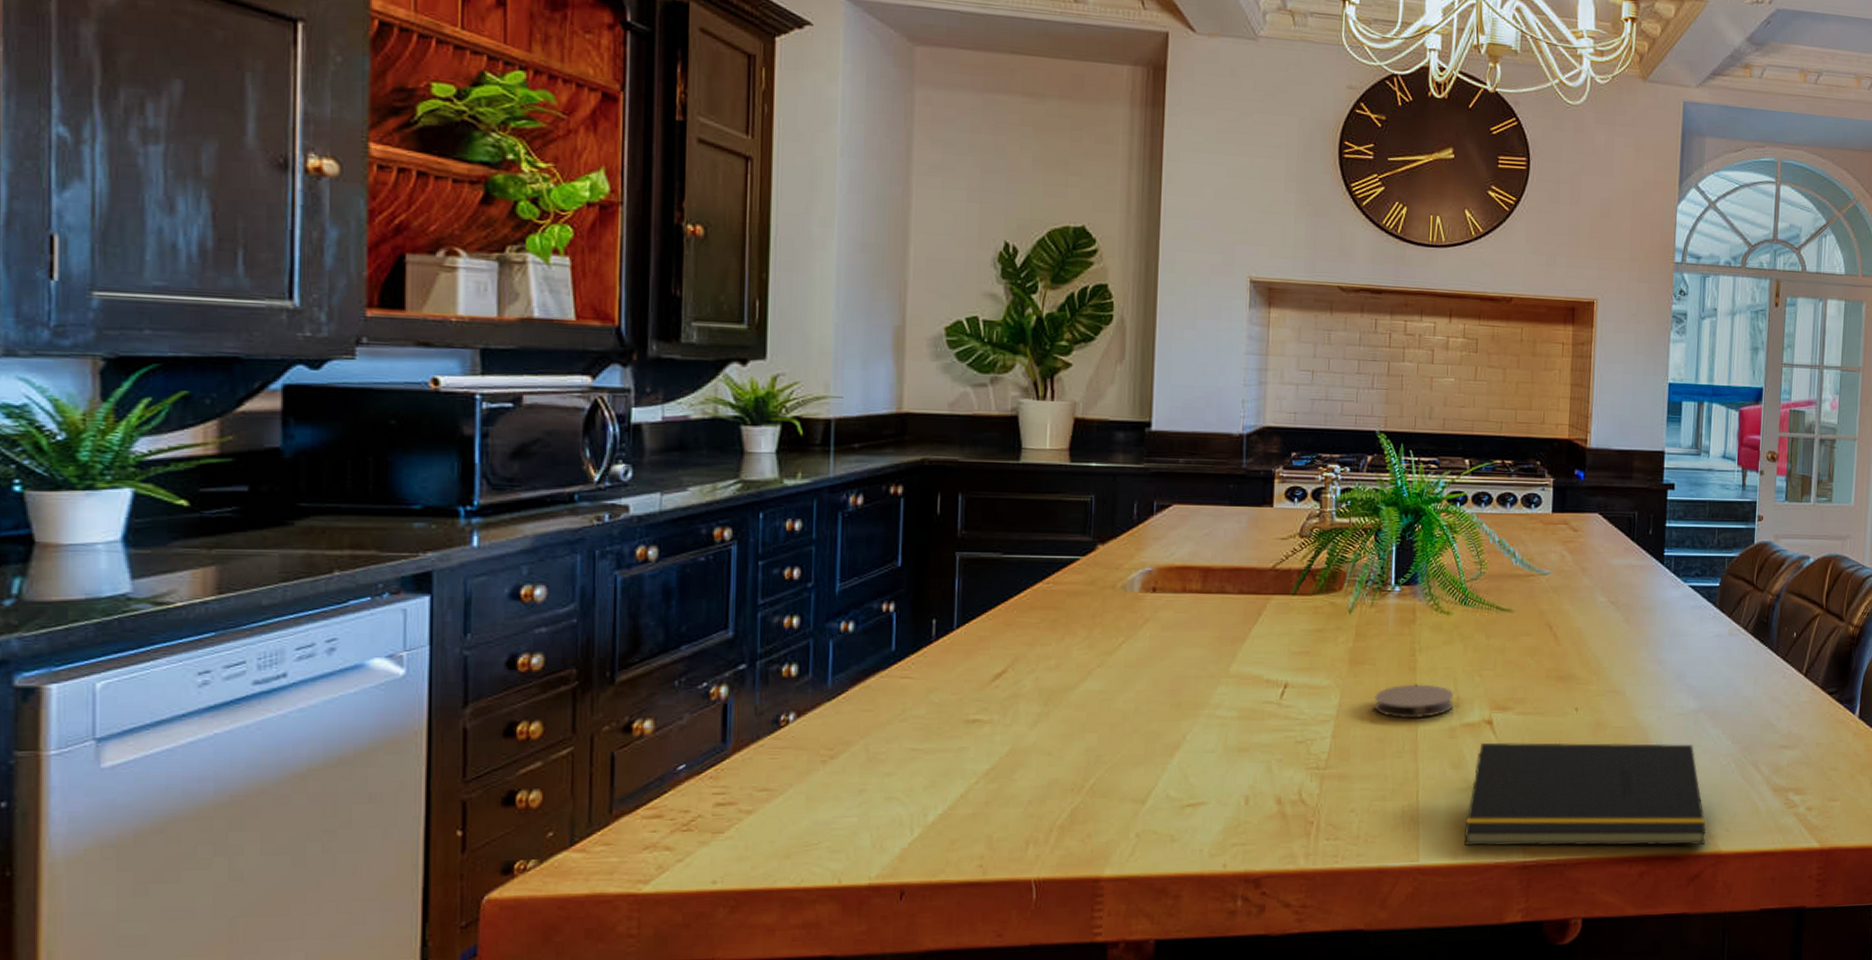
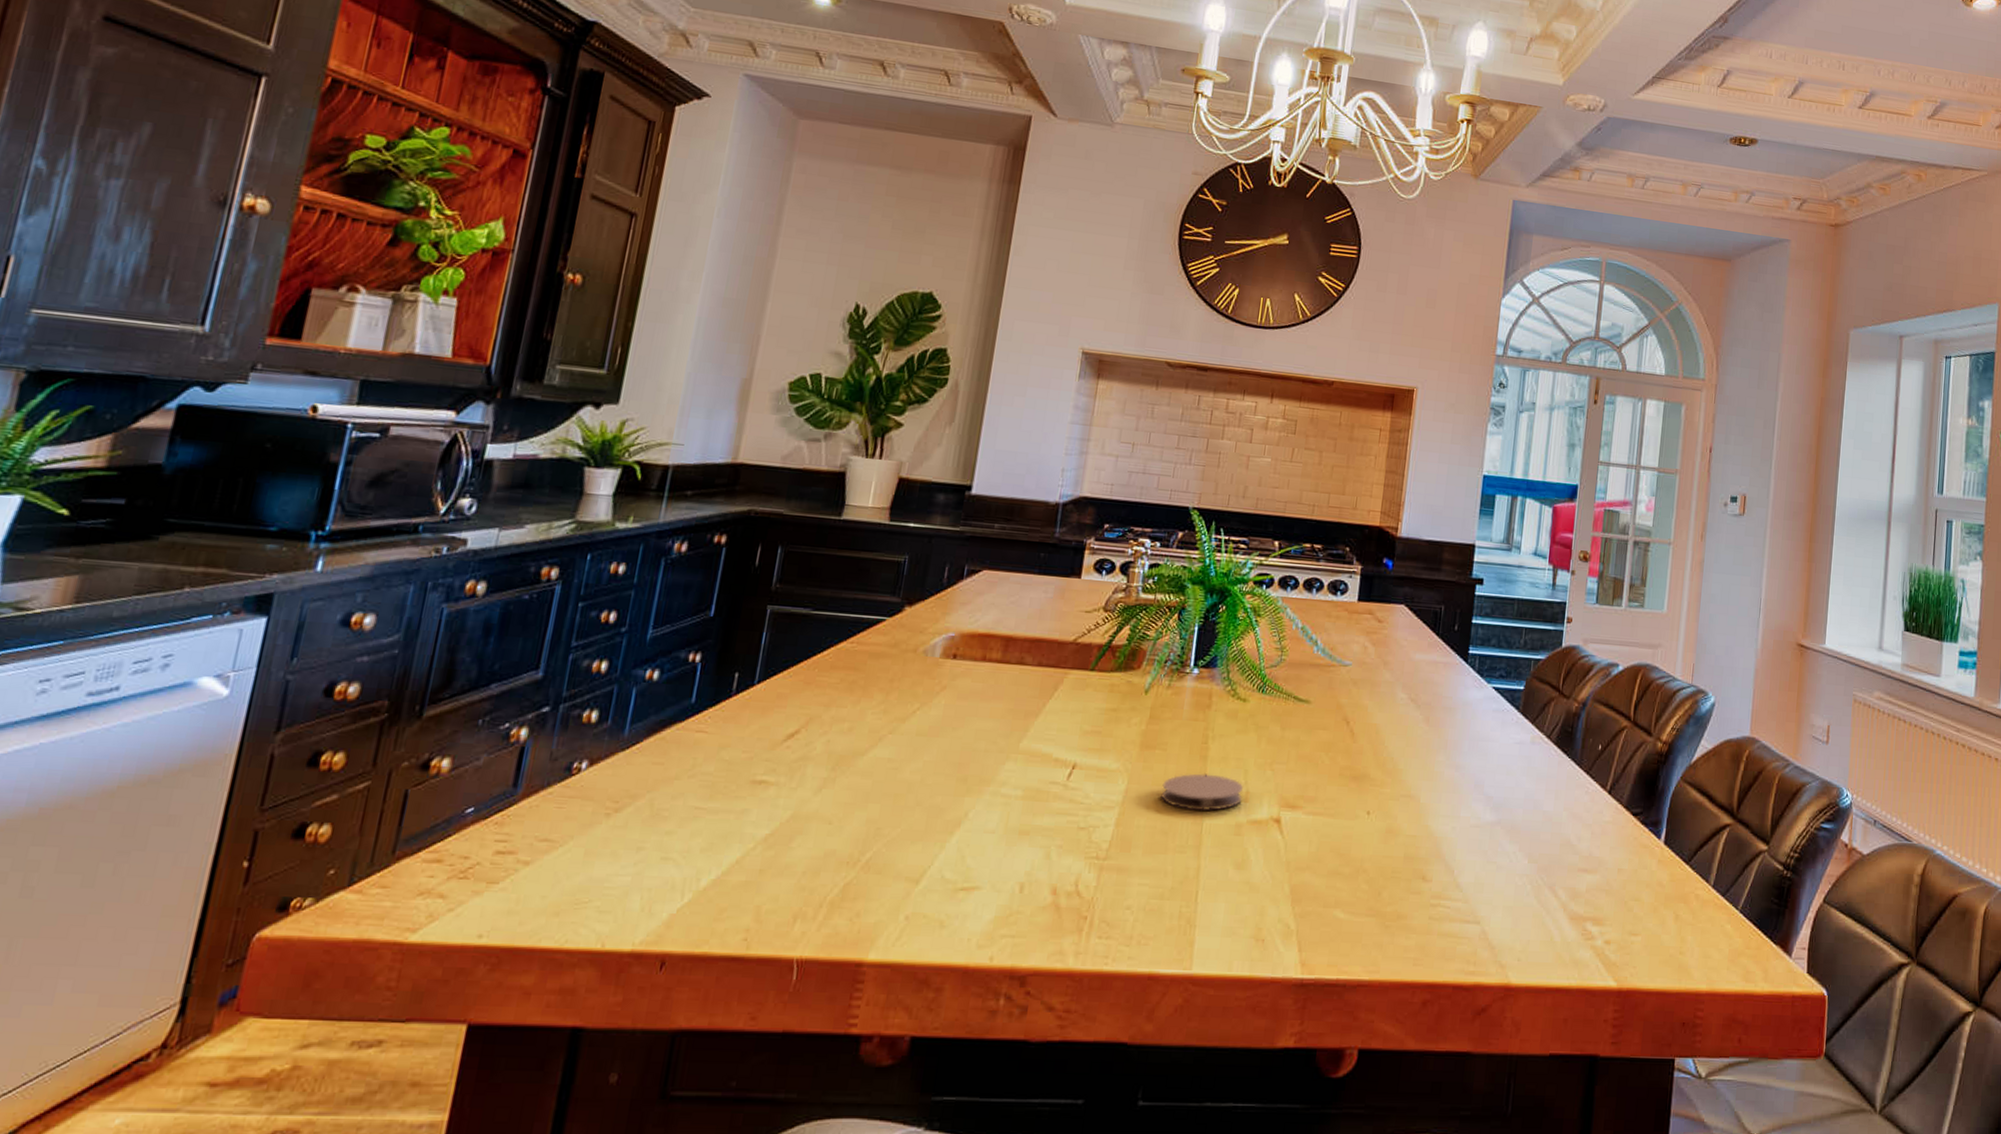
notepad: present [1464,742,1706,847] -> none [1240,843,1496,975]

